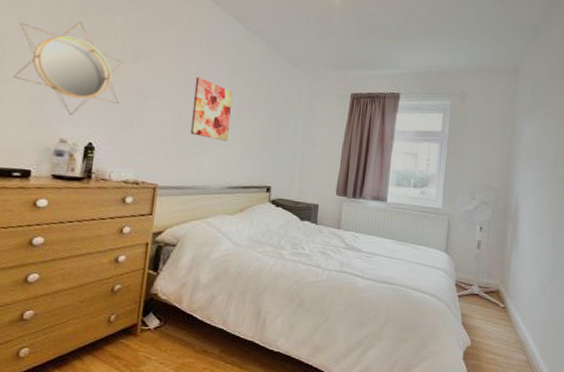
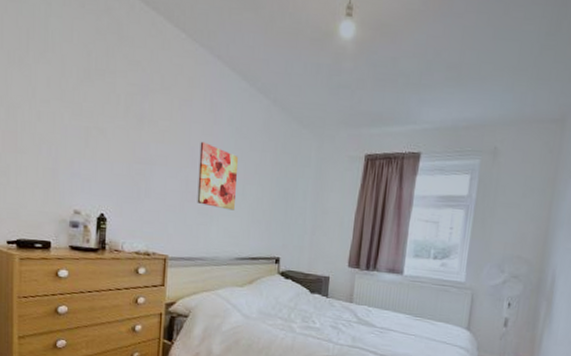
home mirror: present [13,21,124,116] -> none [27,87,128,187]

